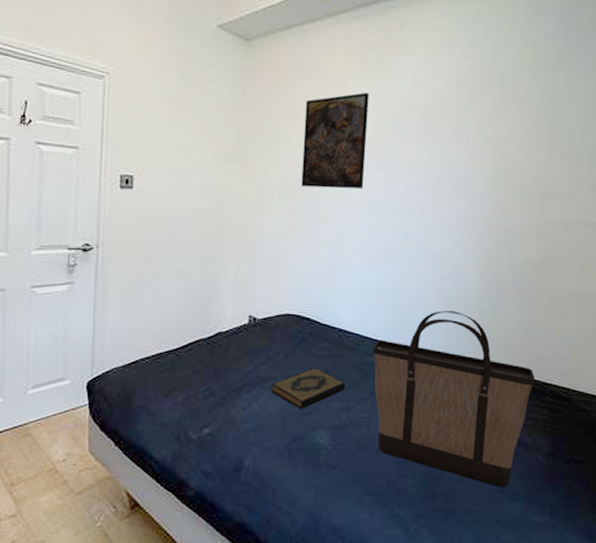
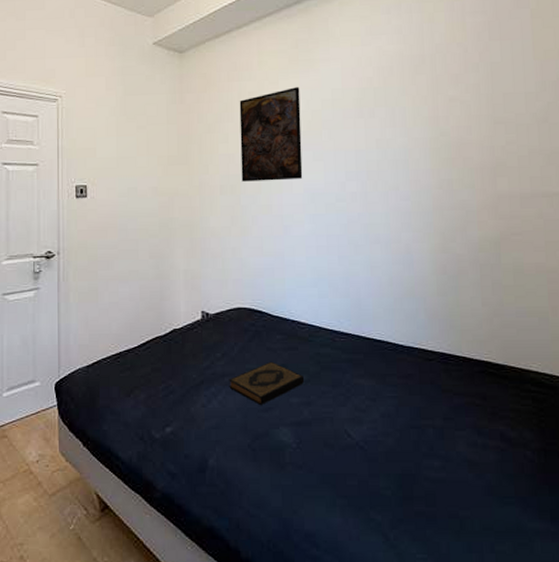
shopping bag: present [373,311,536,488] -> none [329,296,512,489]

